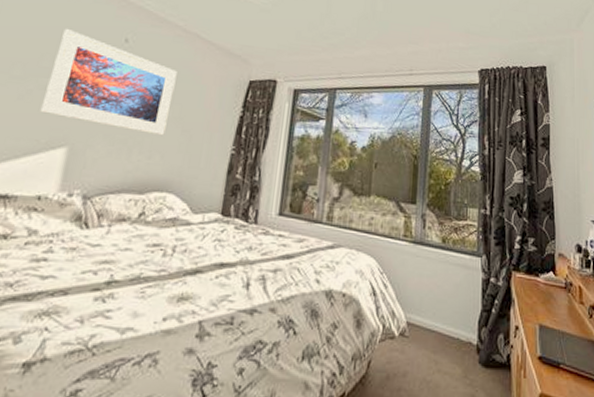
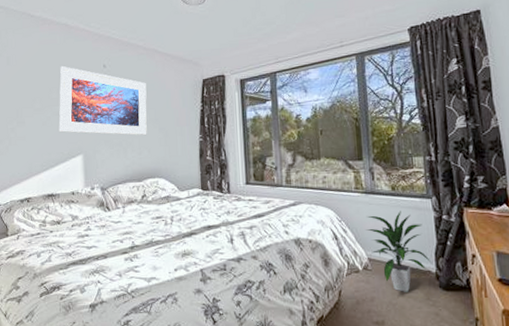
indoor plant: none [408,267,474,367] -> present [366,210,432,292]

